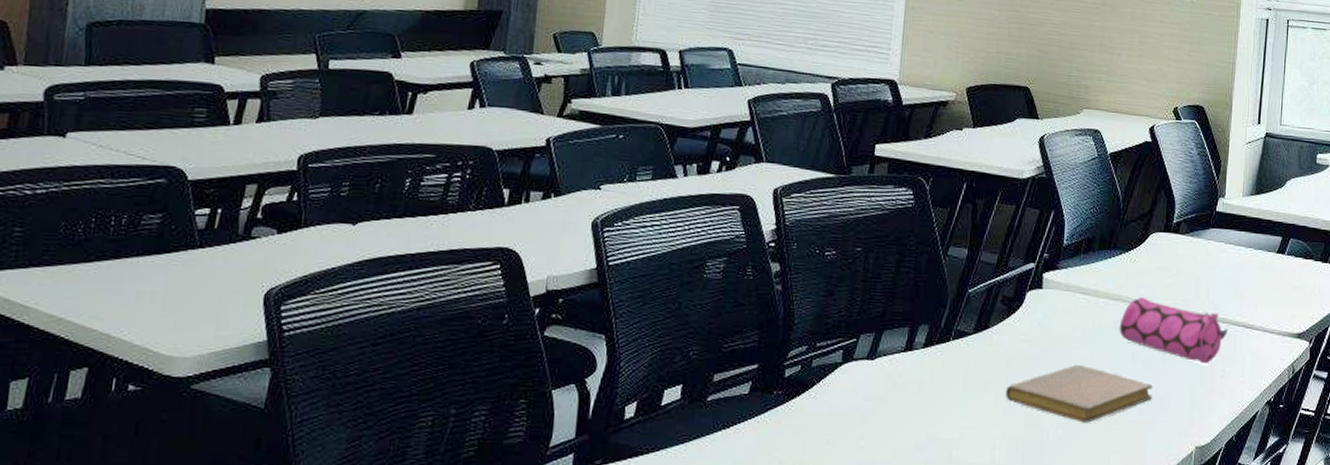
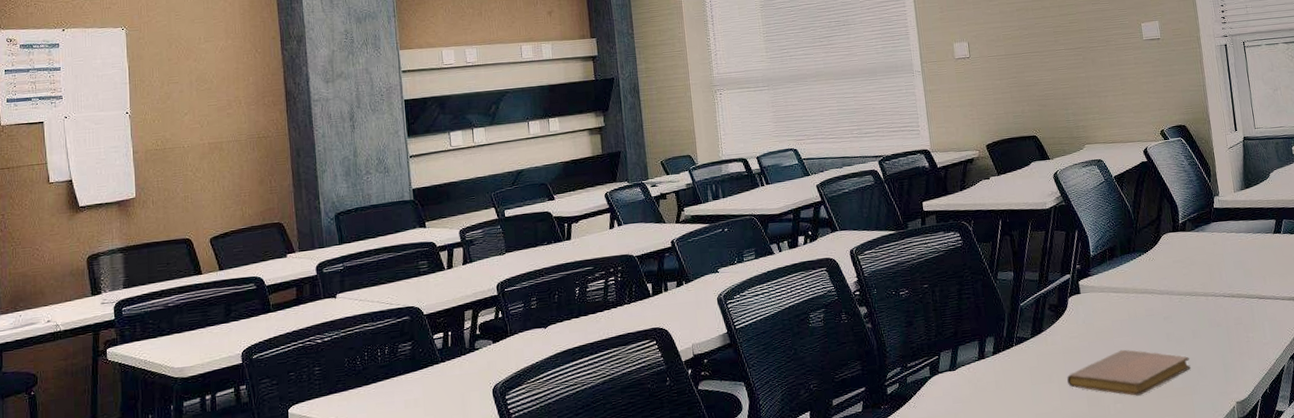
pencil case: present [1119,296,1228,364] -> none [1150,287,1245,334]

